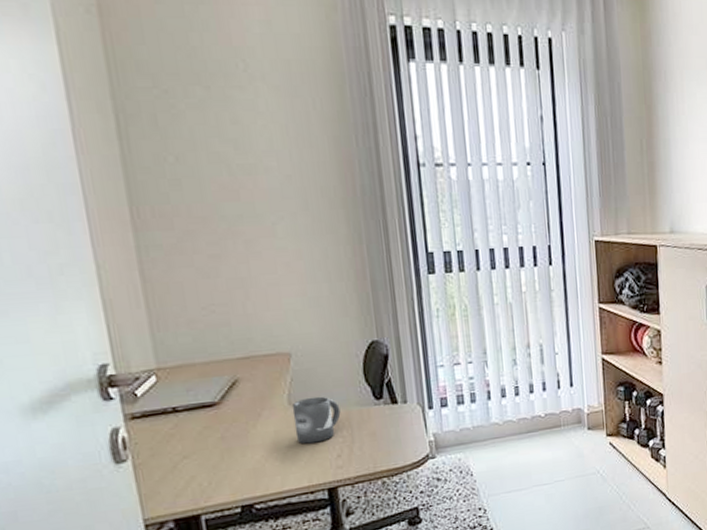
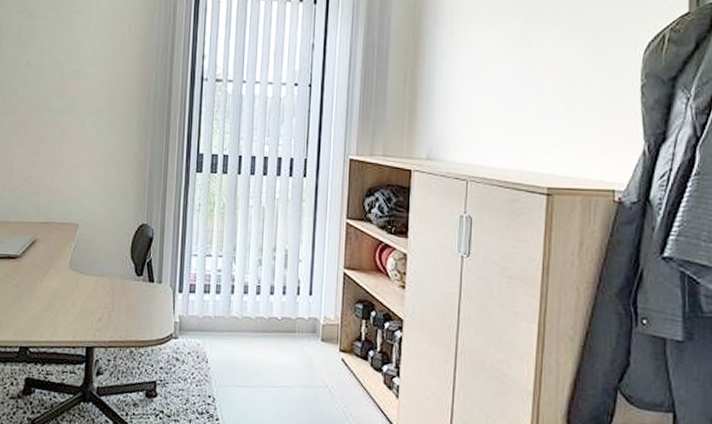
mug: present [292,396,341,444] -> none [70,264,108,305]

